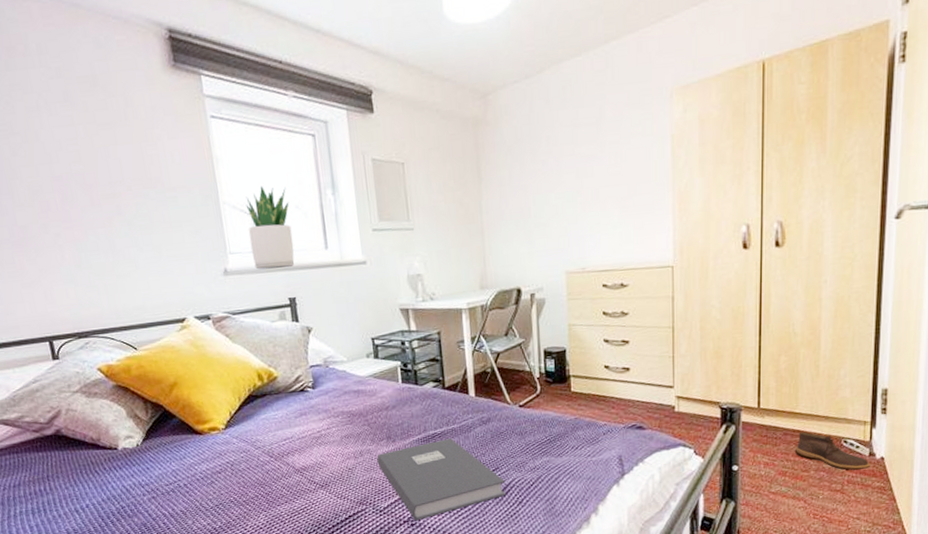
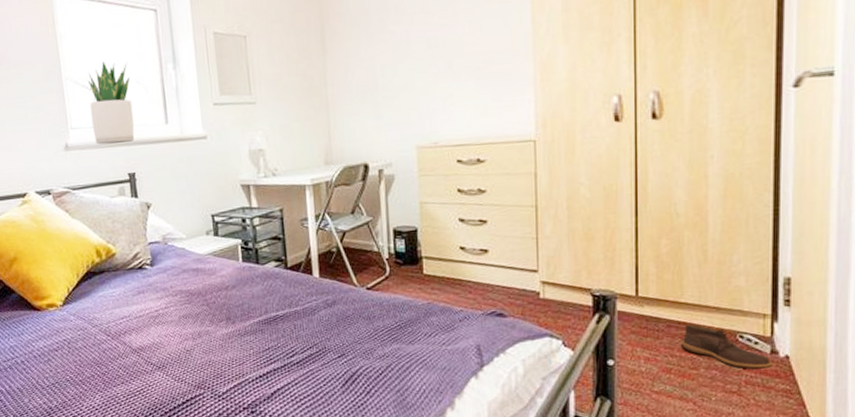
book: present [377,438,507,521] -> none [216,321,353,408]

